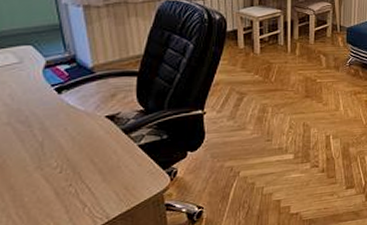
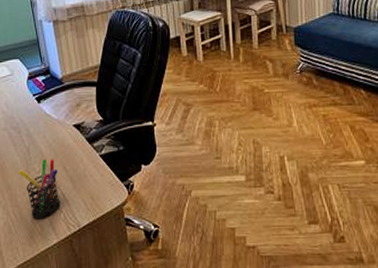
pen holder: none [26,152,85,218] -> present [18,159,61,219]

